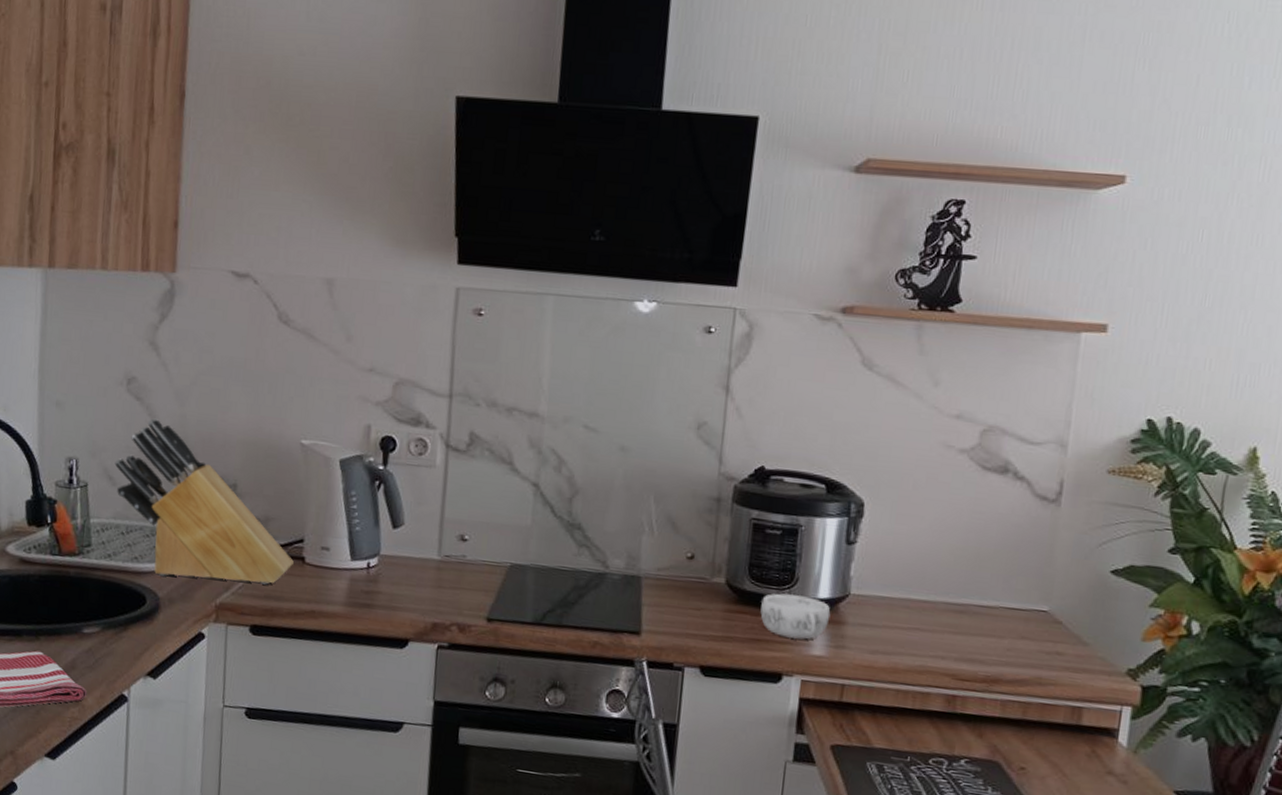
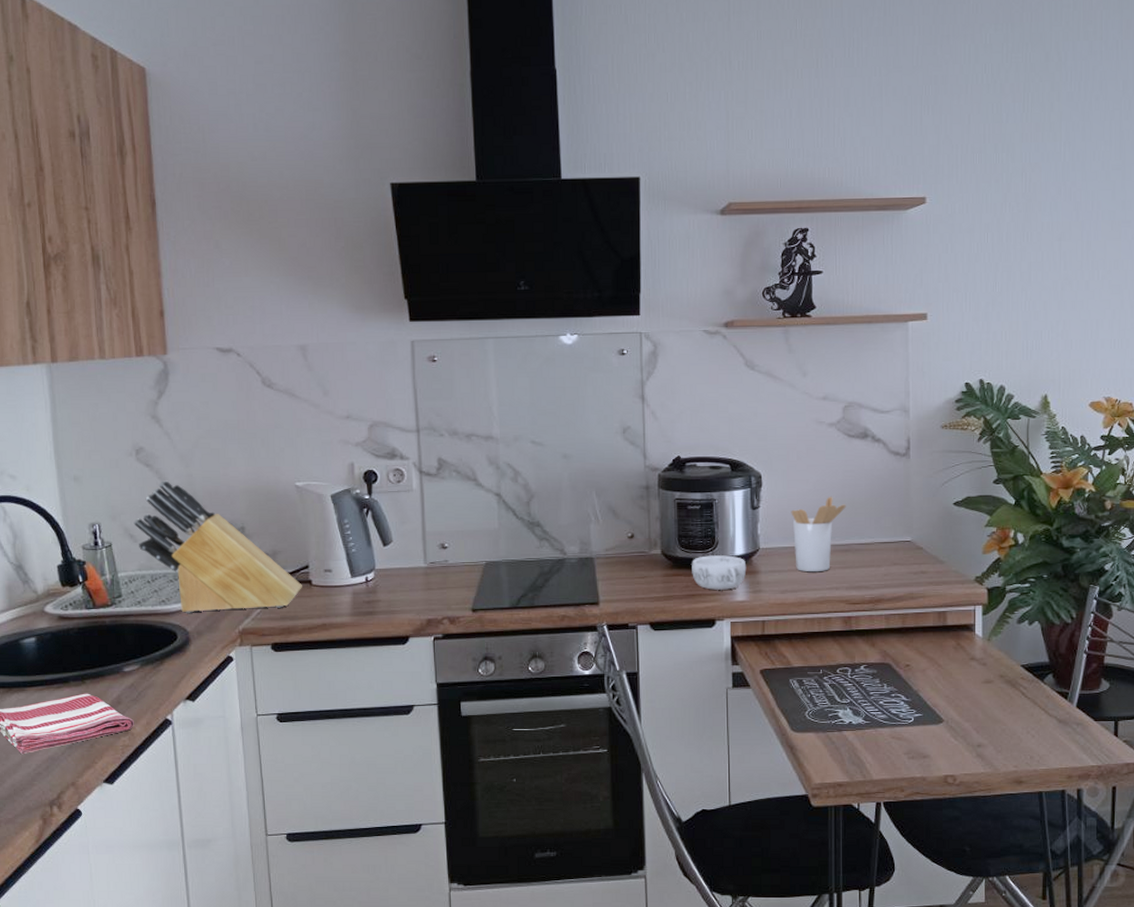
utensil holder: none [893,540,969,634] -> present [791,496,846,571]

